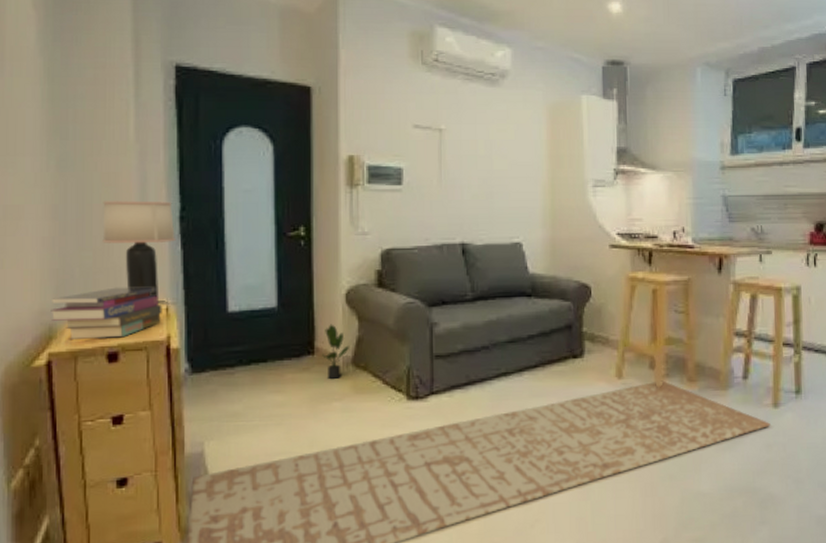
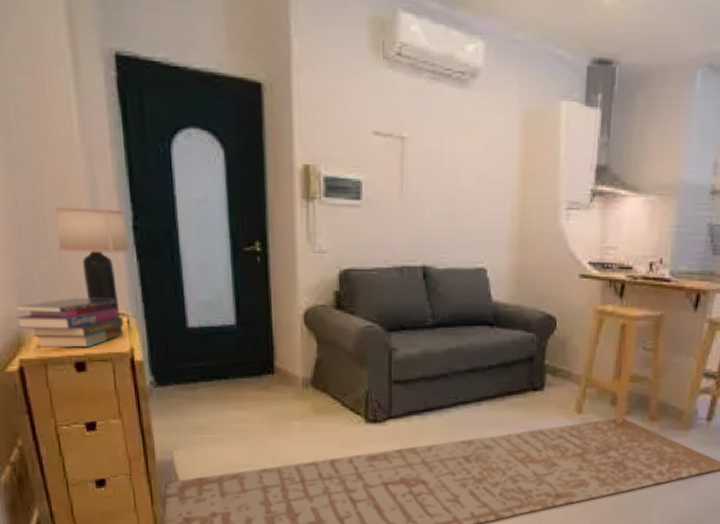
potted plant: present [321,324,349,380] -> none [281,344,308,400]

